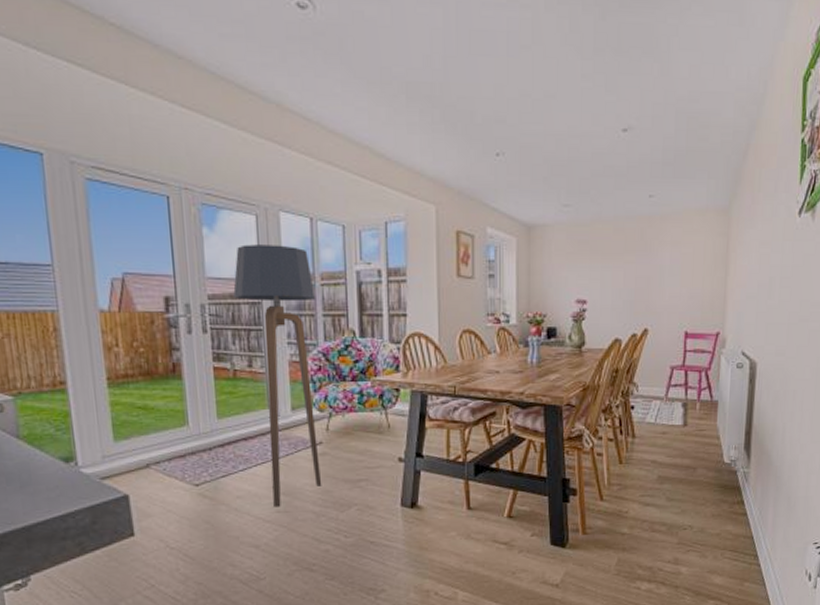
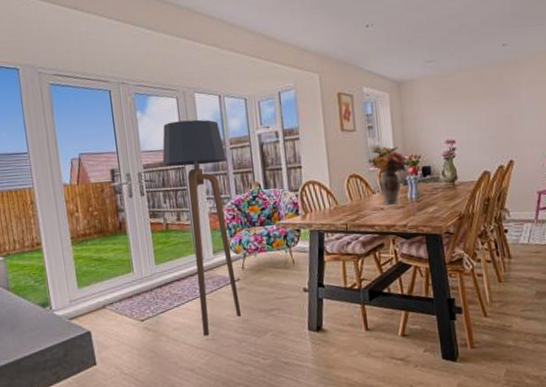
flower arrangement: none [486,297,530,368] -> present [368,145,407,205]

